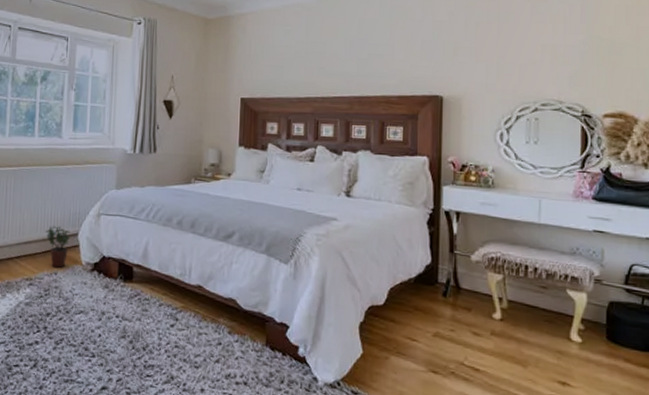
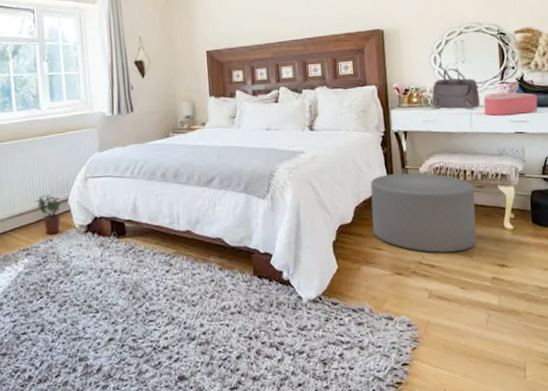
pouf: none [408,257,536,359] -> present [370,173,477,253]
handbag: none [493,142,553,197] -> present [432,63,481,110]
jewelry box: none [557,182,626,211] -> present [484,92,538,116]

